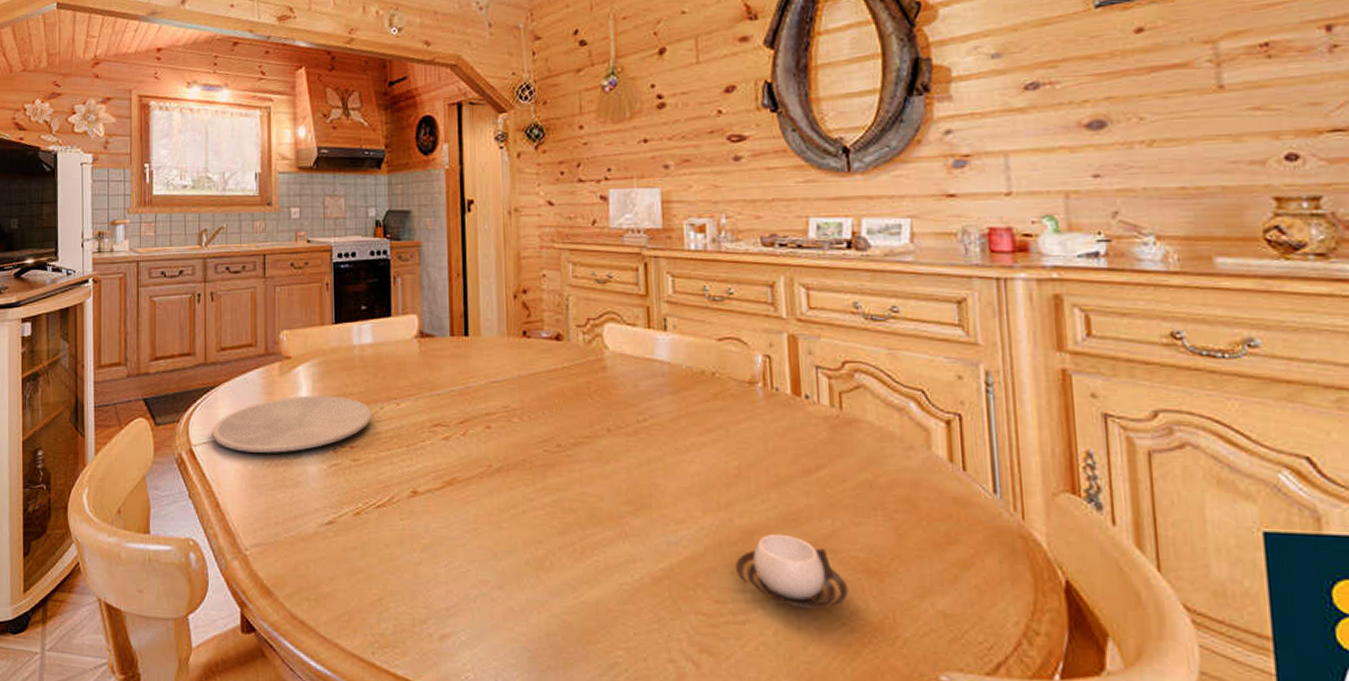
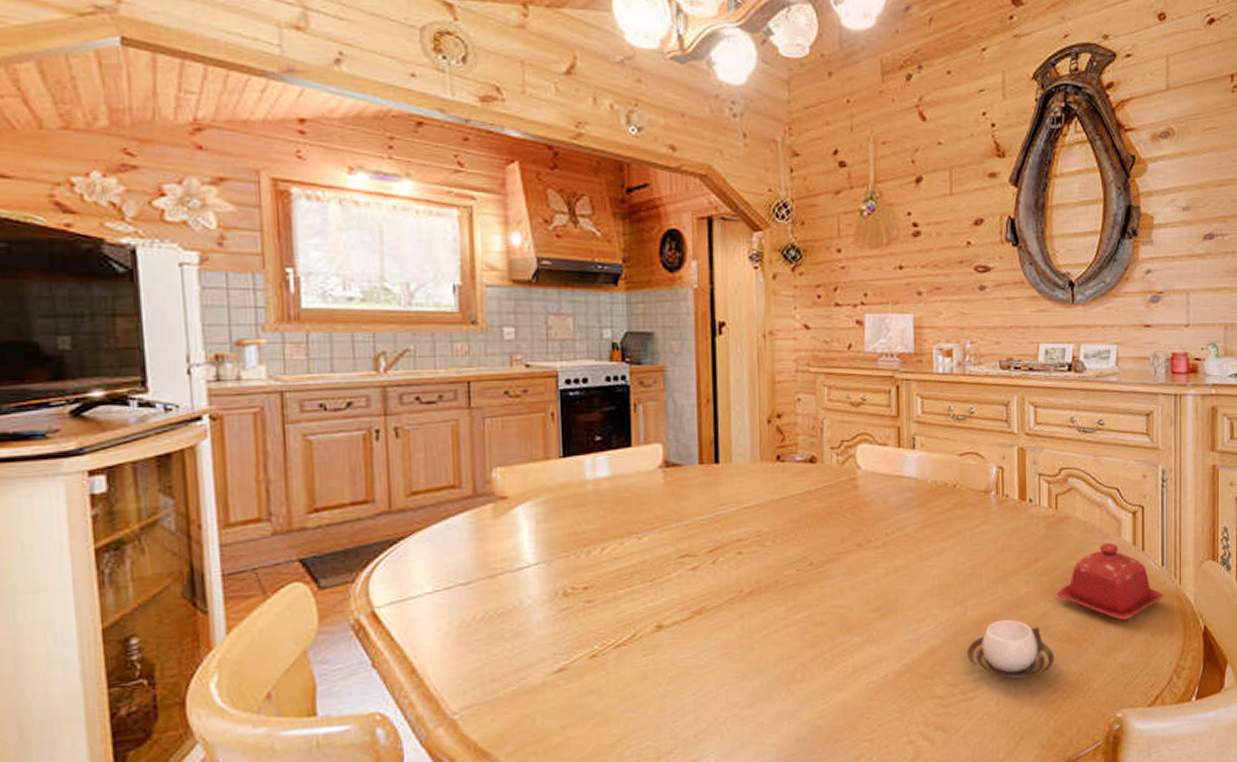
plate: present [211,395,372,453] -> none [401,535,609,608]
butter dish: none [845,455,999,556] -> present [1056,542,1163,620]

